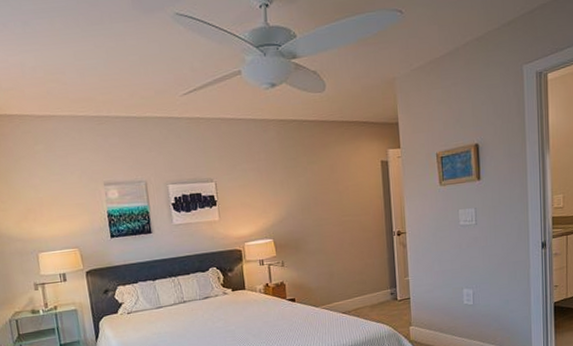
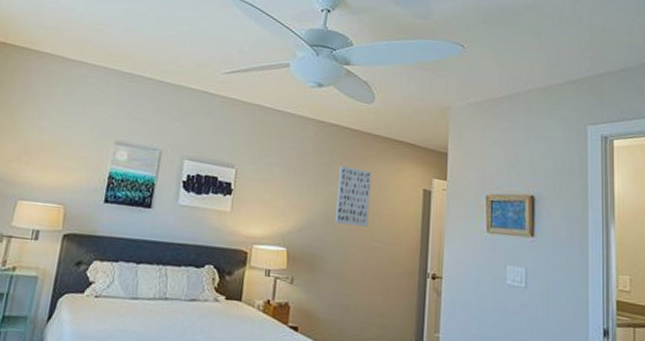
wall art: none [304,156,338,209] -> present [334,166,372,227]

